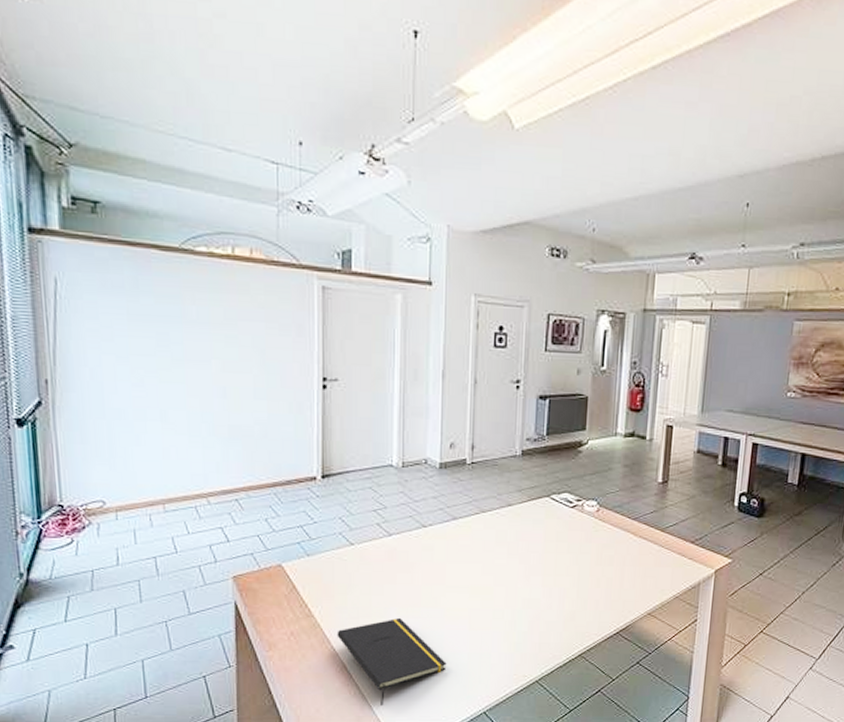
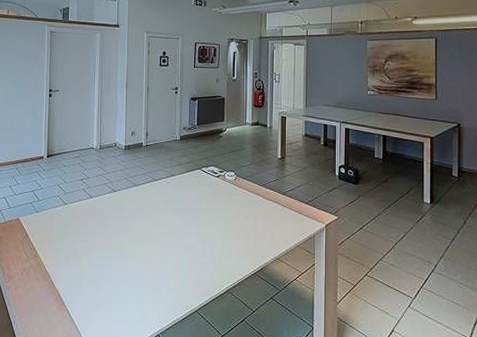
notepad: present [337,617,447,705] -> none [54,258,131,327]

